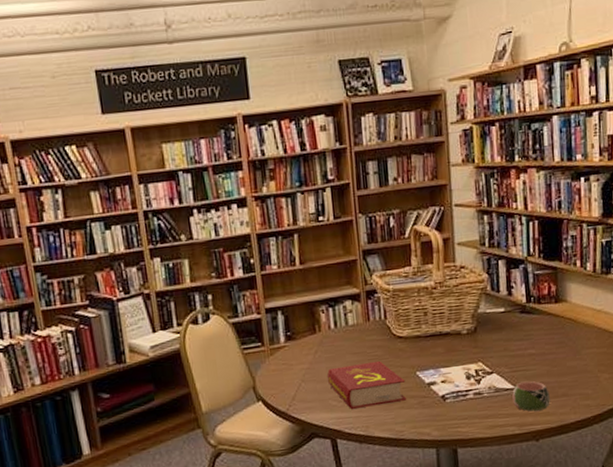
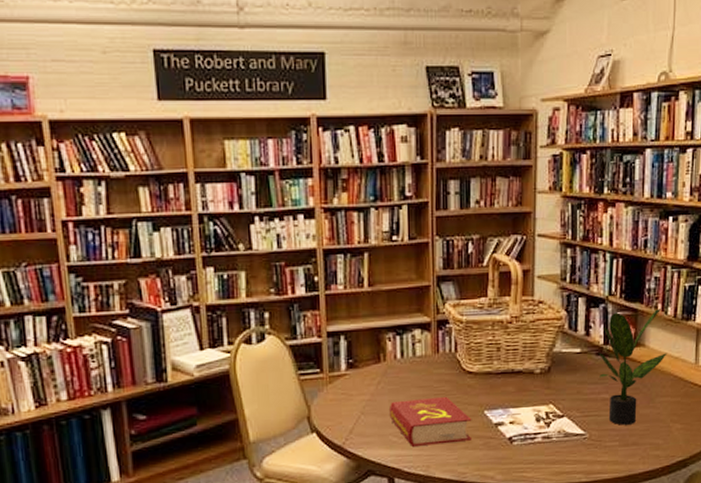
mug: present [512,380,550,411] -> none [582,427,620,459]
potted plant: none [522,264,590,378] -> present [598,307,668,425]

